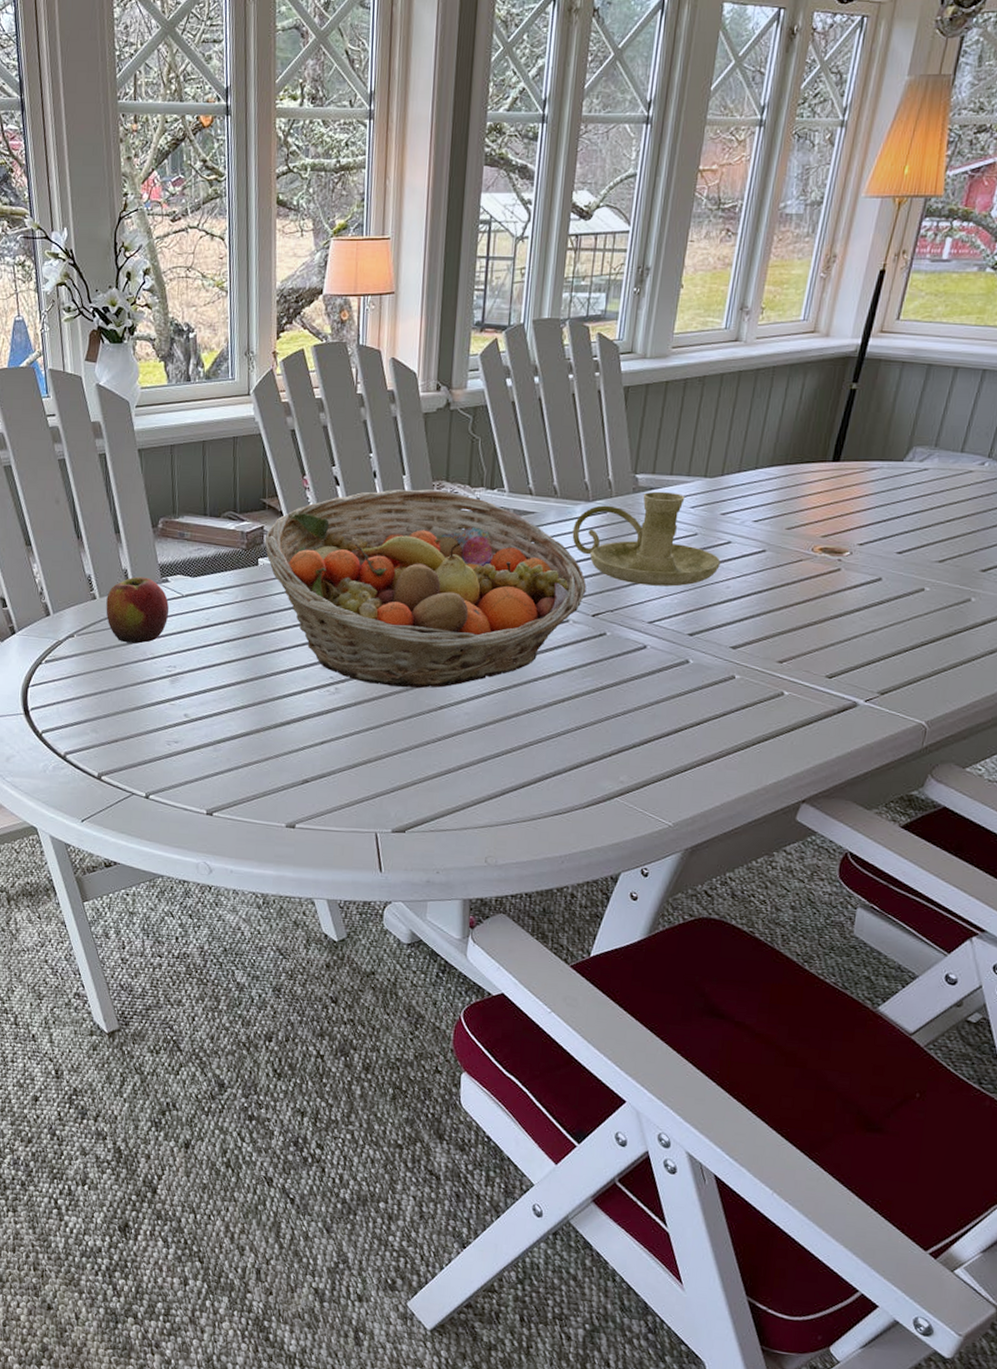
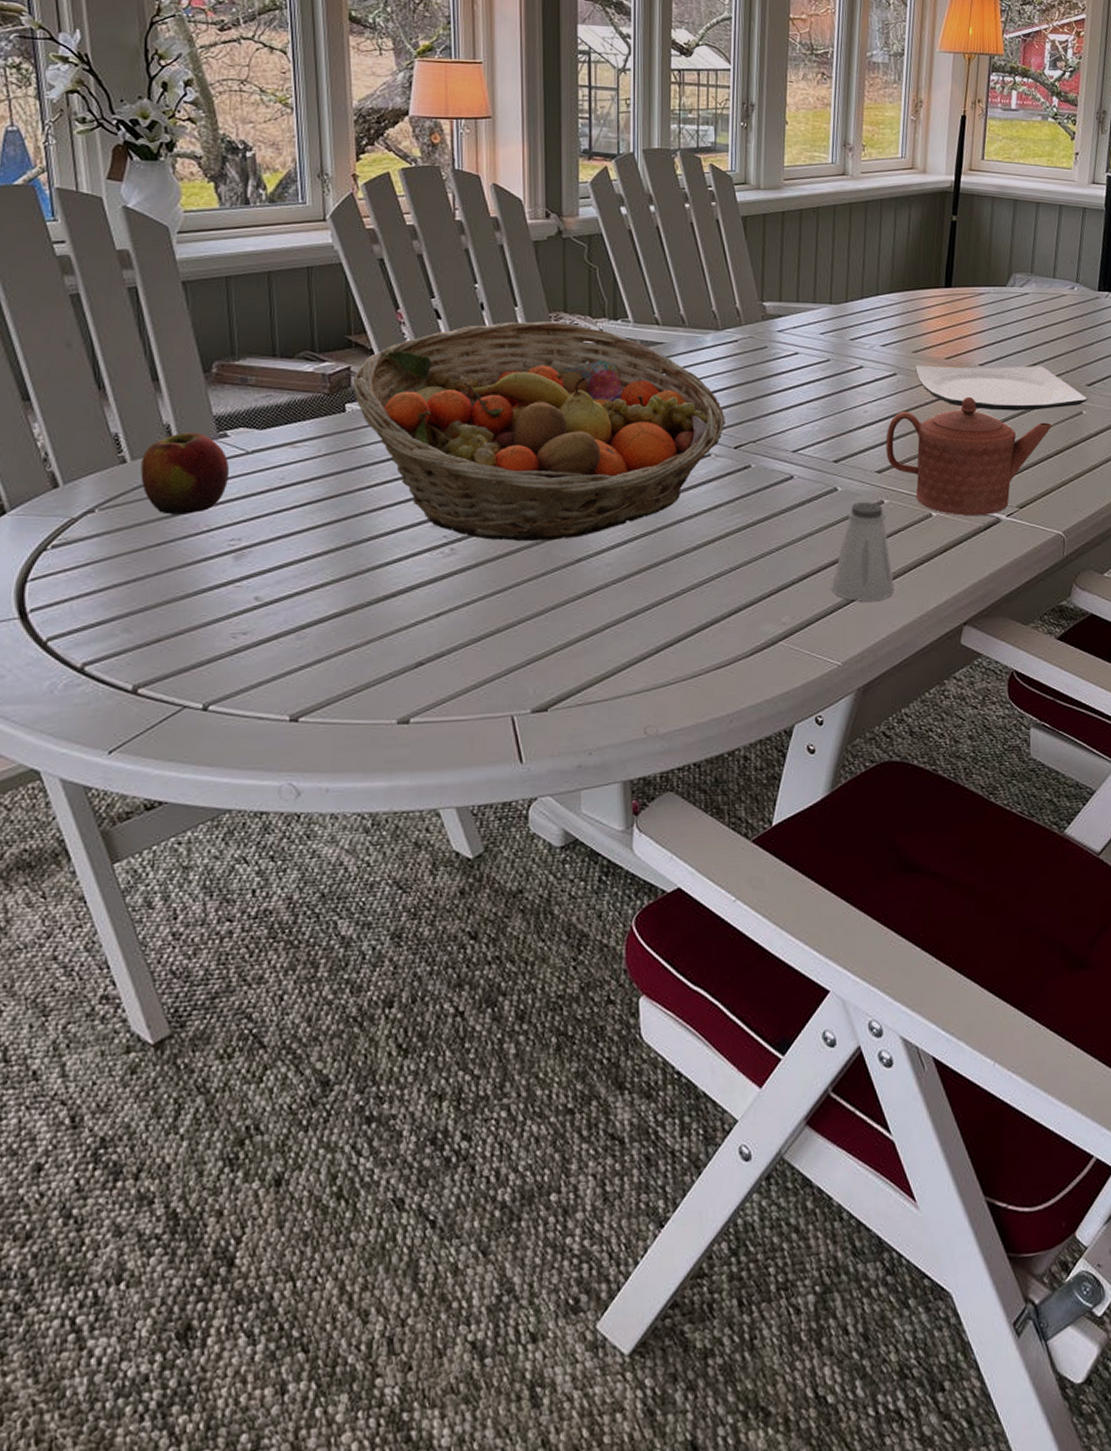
candle holder: present [572,491,720,587] -> none [705,318,855,413]
saltshaker: none [671,676,737,771] -> present [831,502,894,602]
teapot: none [744,577,934,698] -> present [886,396,1053,515]
plate: none [787,542,980,595] -> present [915,365,1088,411]

